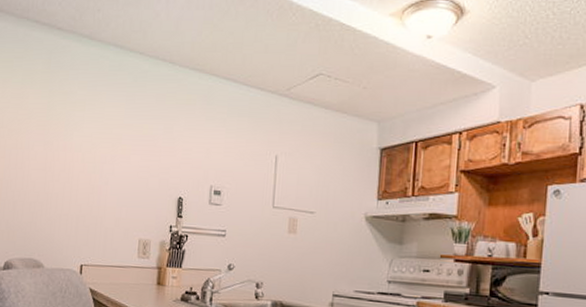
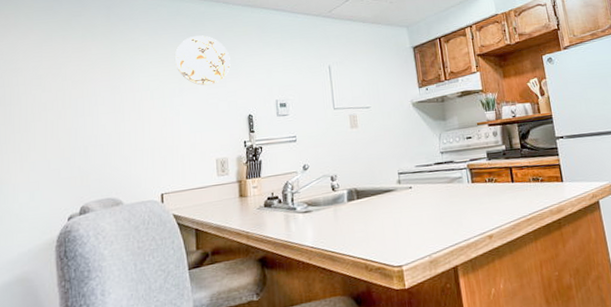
decorative plate: none [110,98,169,156] -> present [174,35,231,85]

